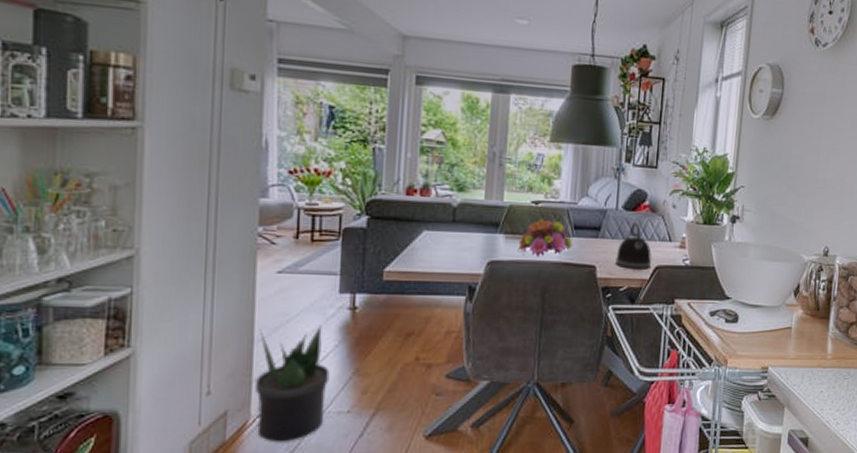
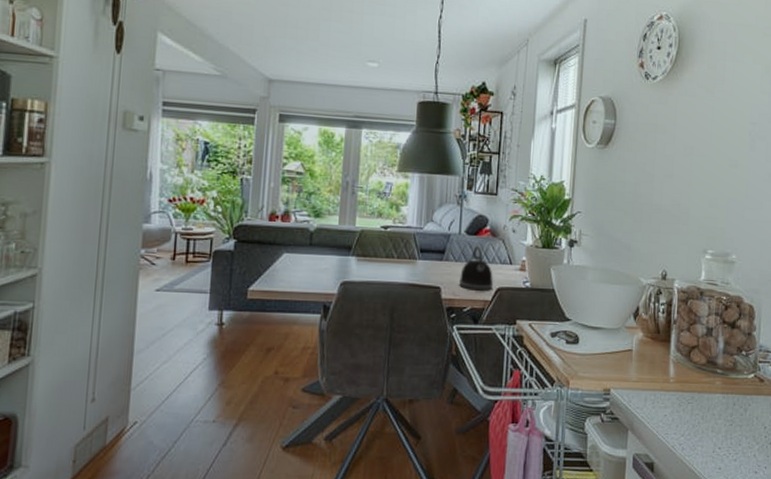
planter: present [255,326,330,441] -> none [133,340,199,447]
flower bouquet: present [518,219,573,257] -> none [368,243,419,279]

